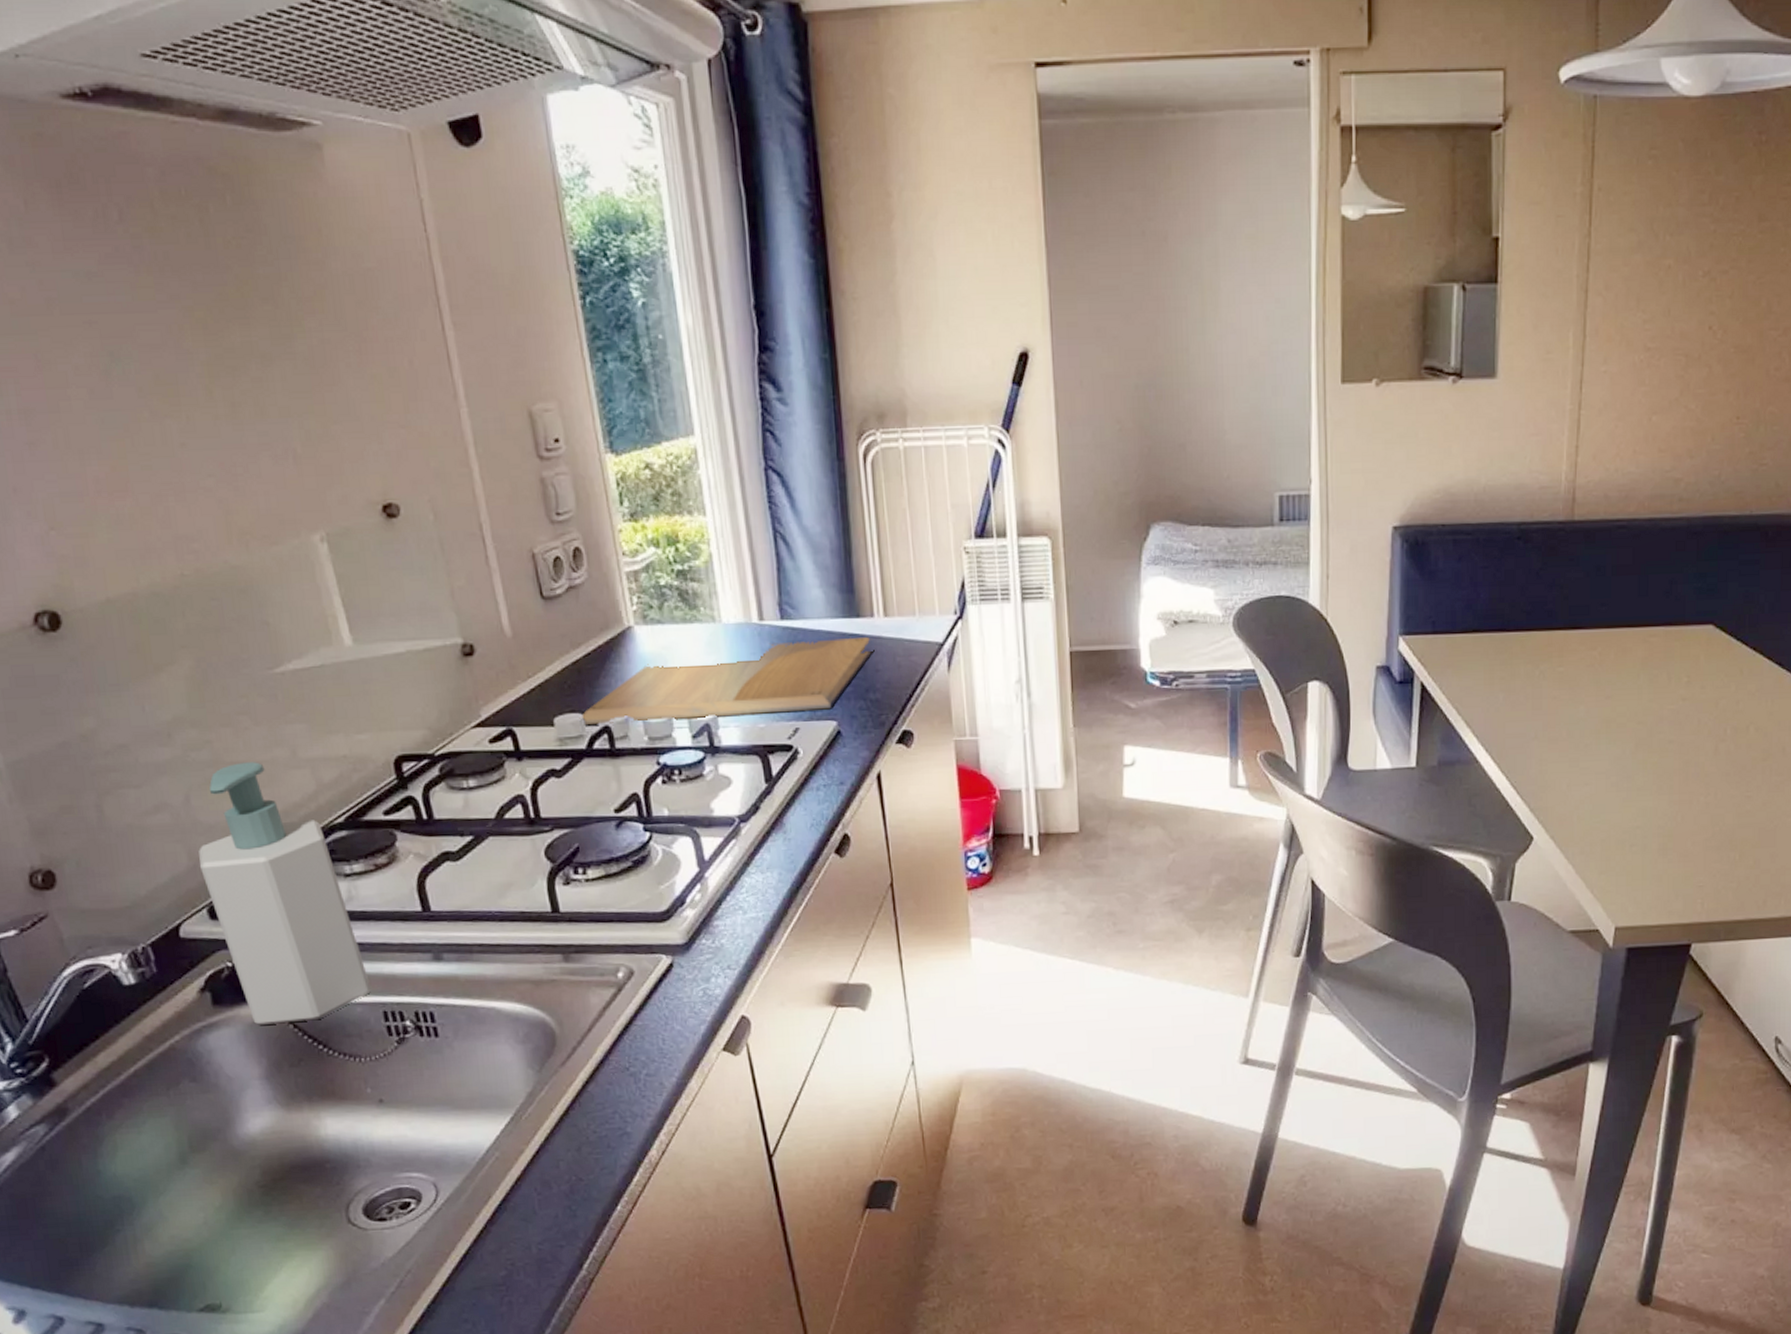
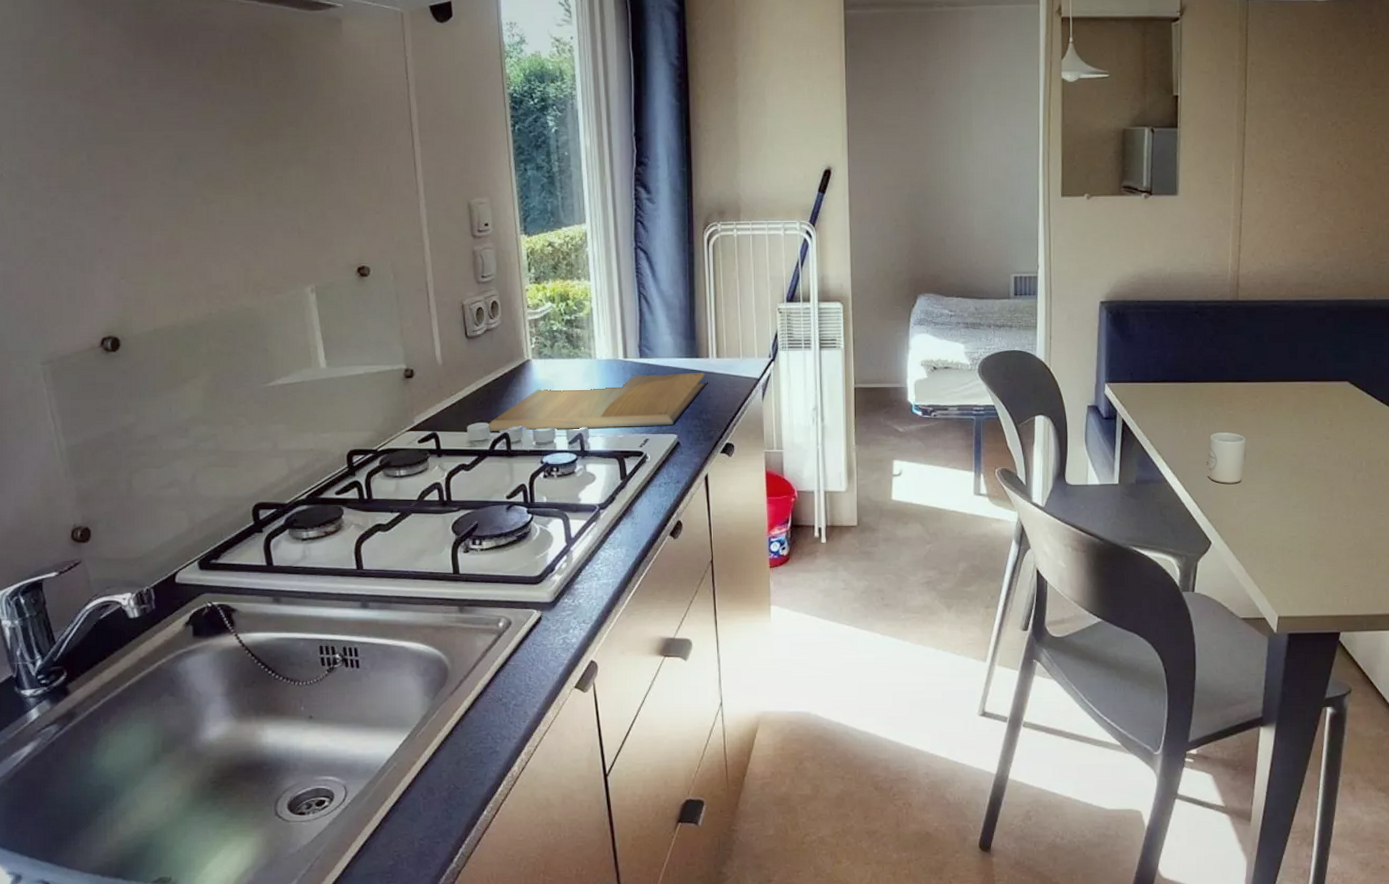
soap bottle: present [198,762,371,1025] -> none [196,451,312,653]
mug: none [1530,696,1579,762] -> present [1208,432,1246,484]

